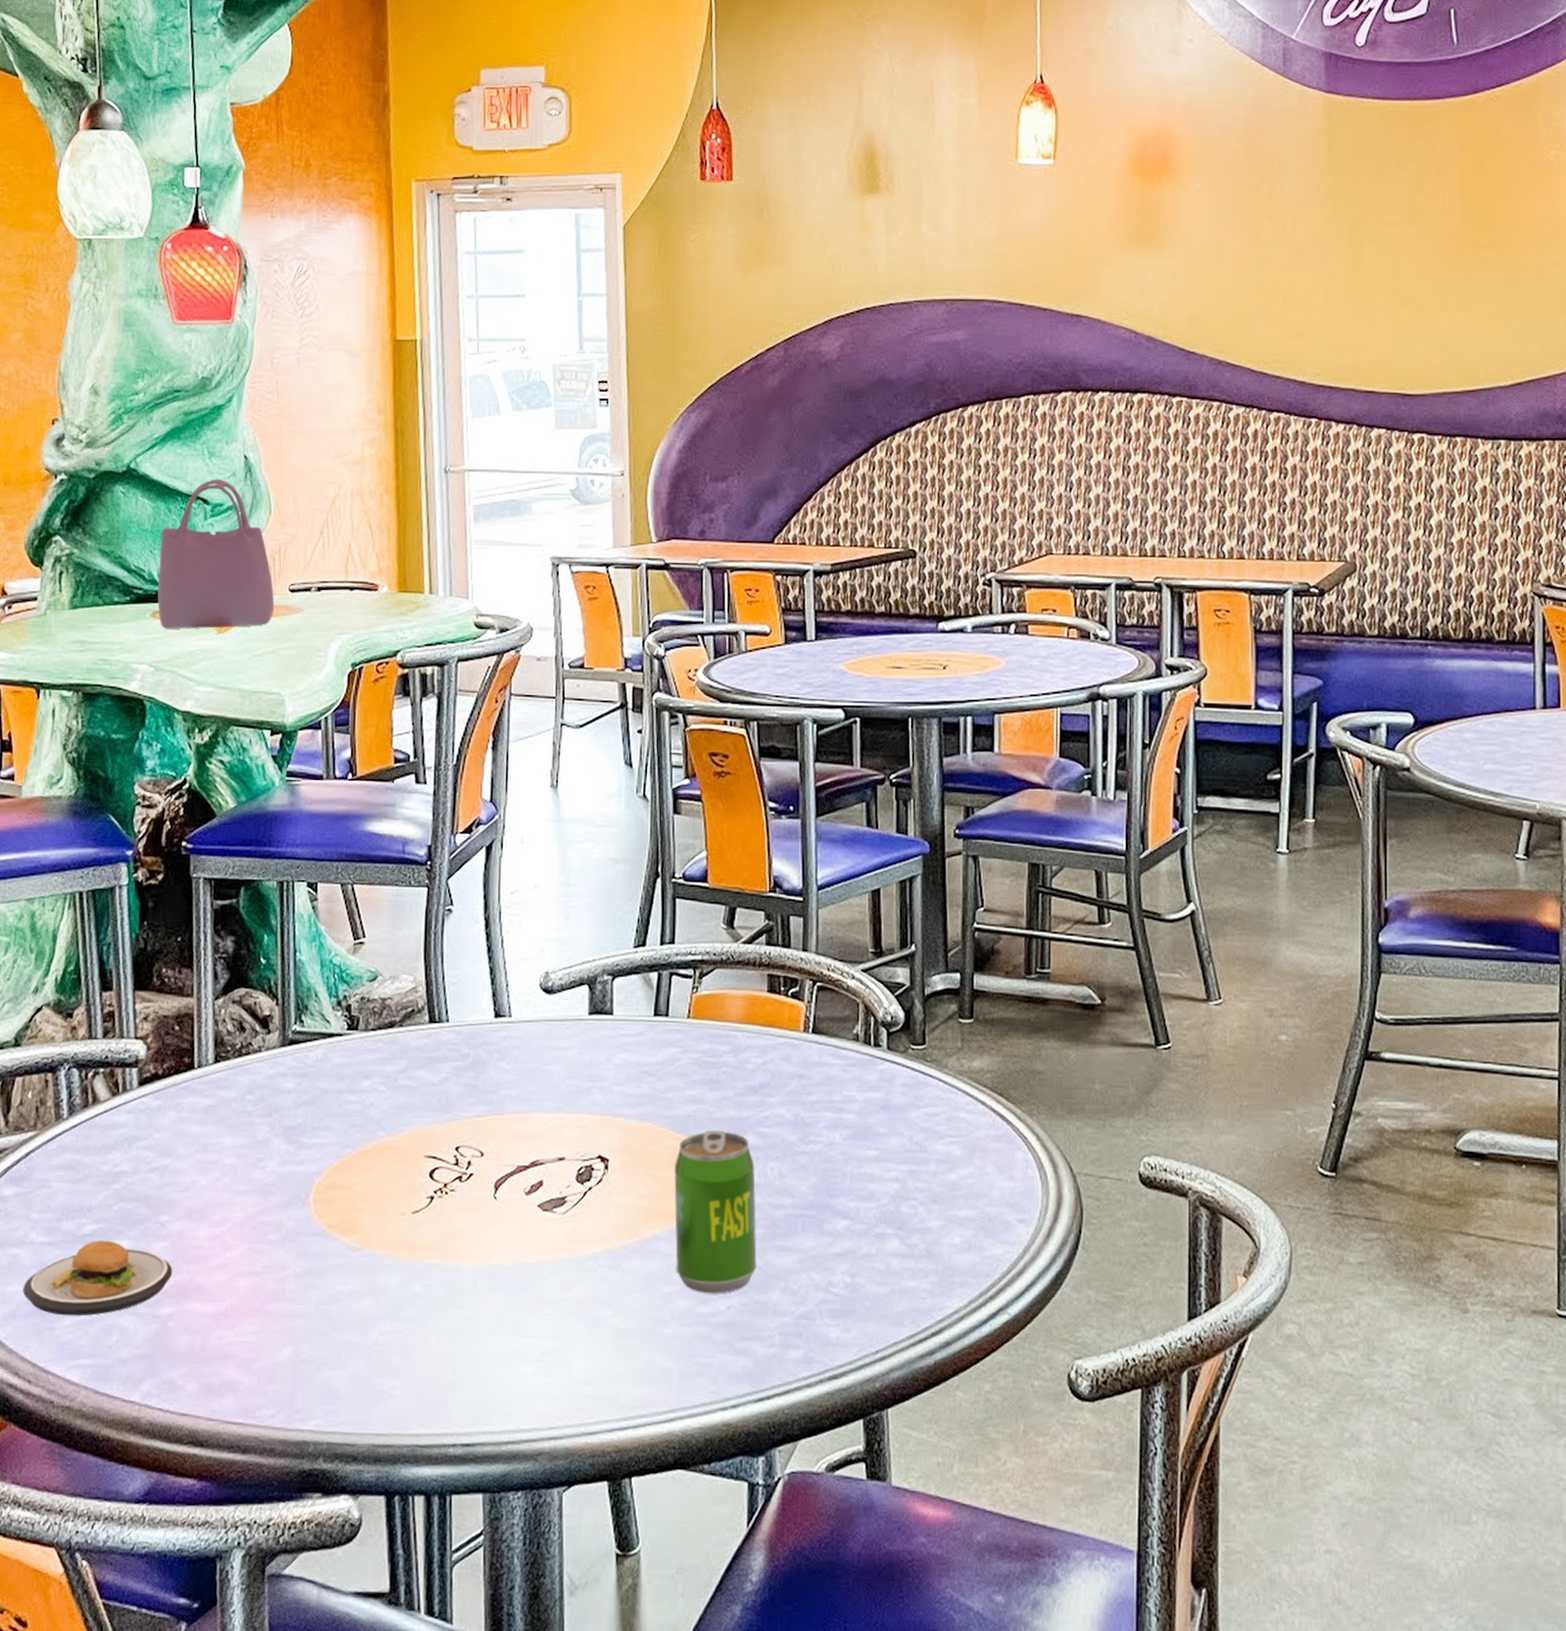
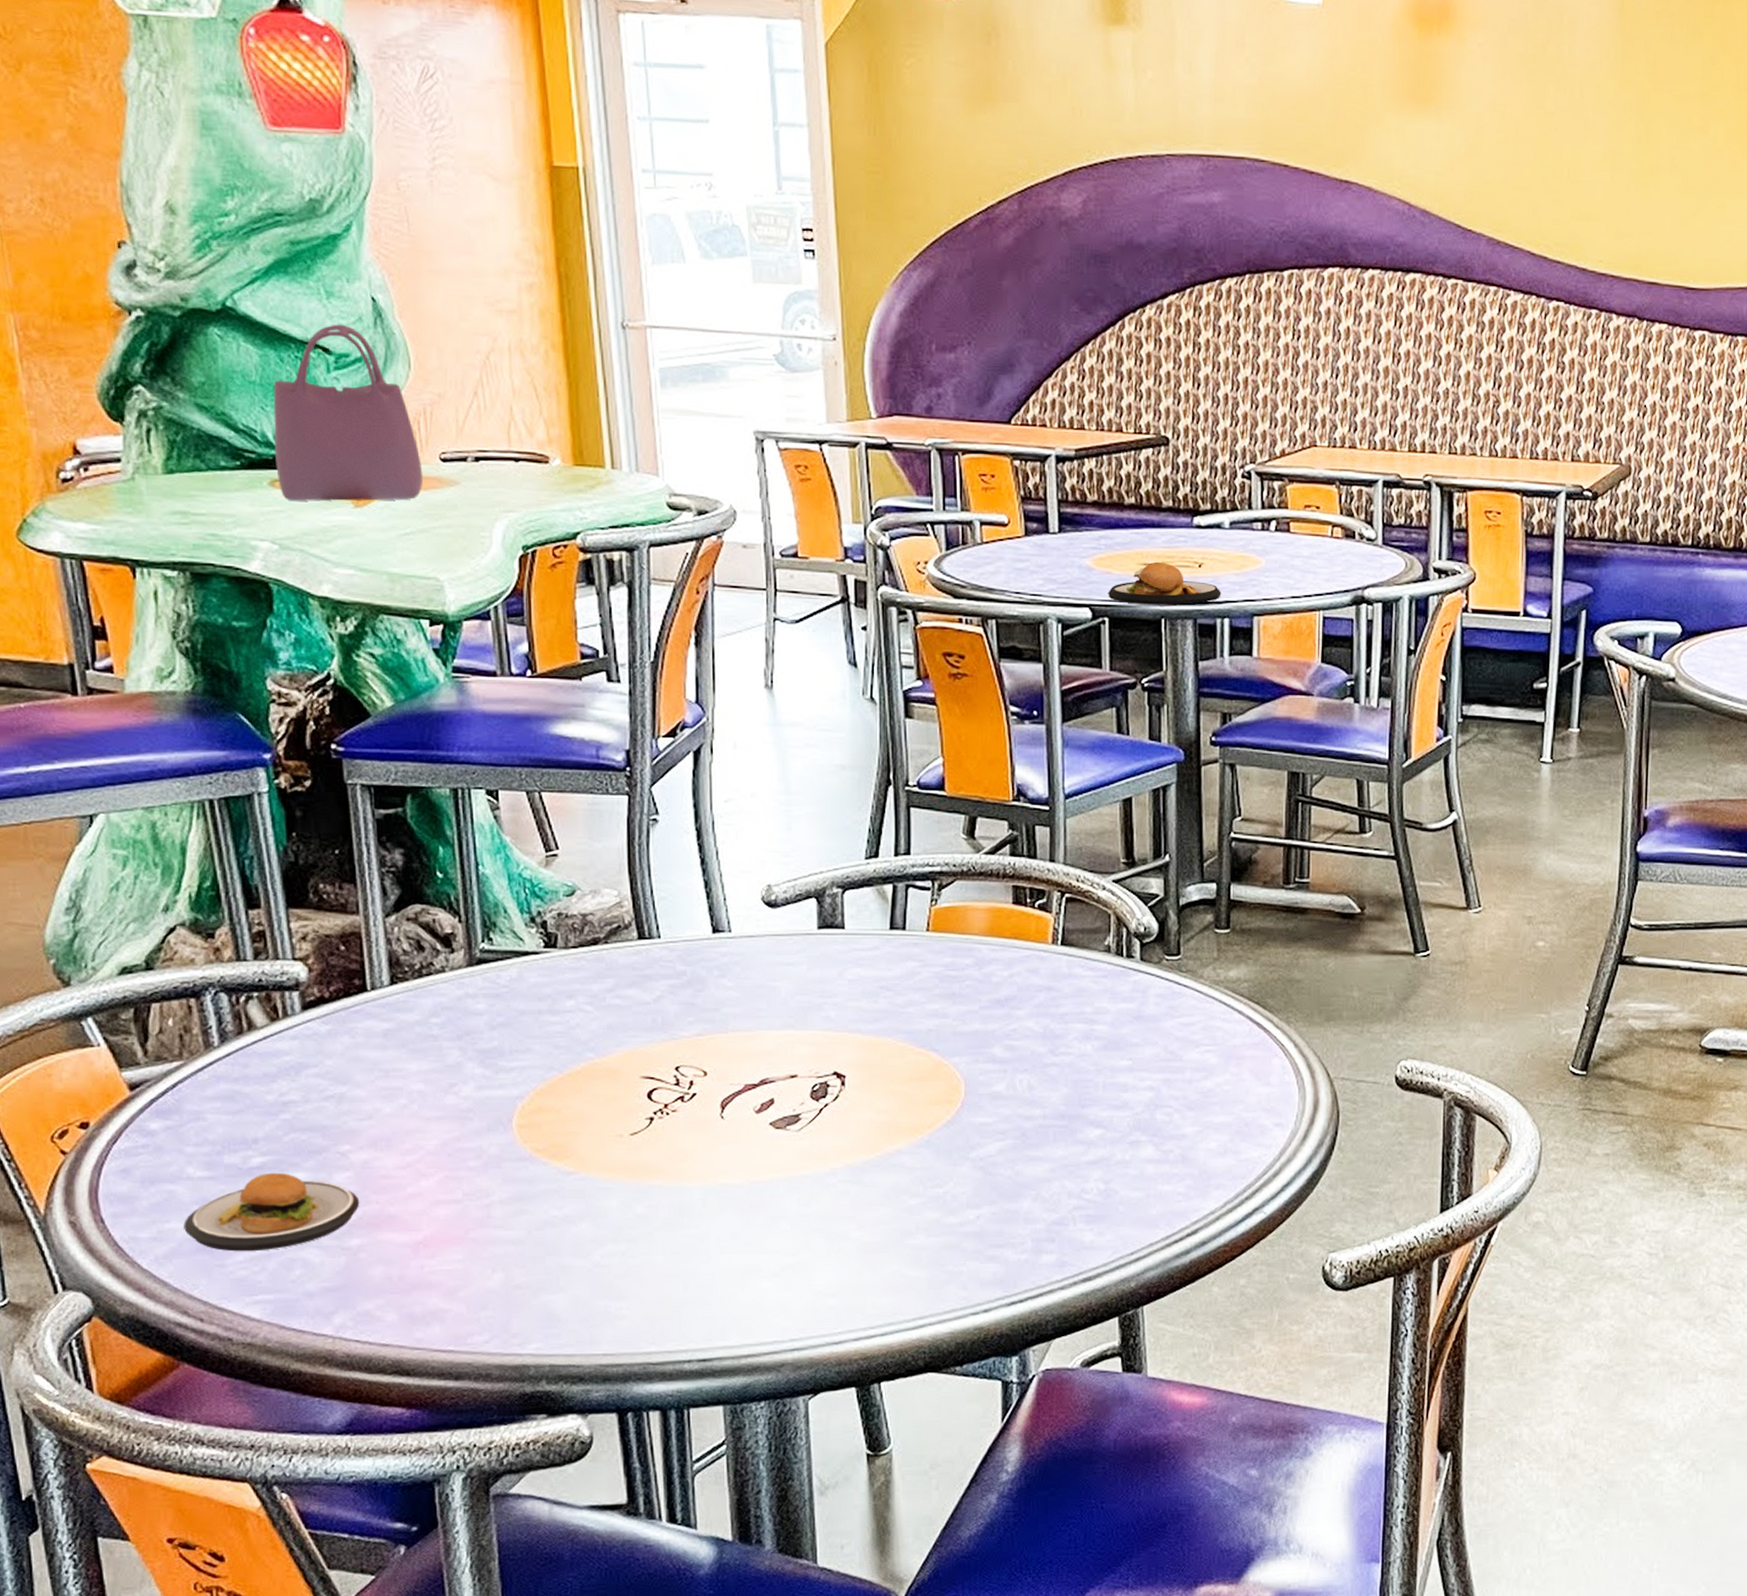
soda can: present [673,1130,757,1293] -> none [916,1043,1006,1204]
burger: none [859,664,965,705] -> present [1108,561,1222,605]

